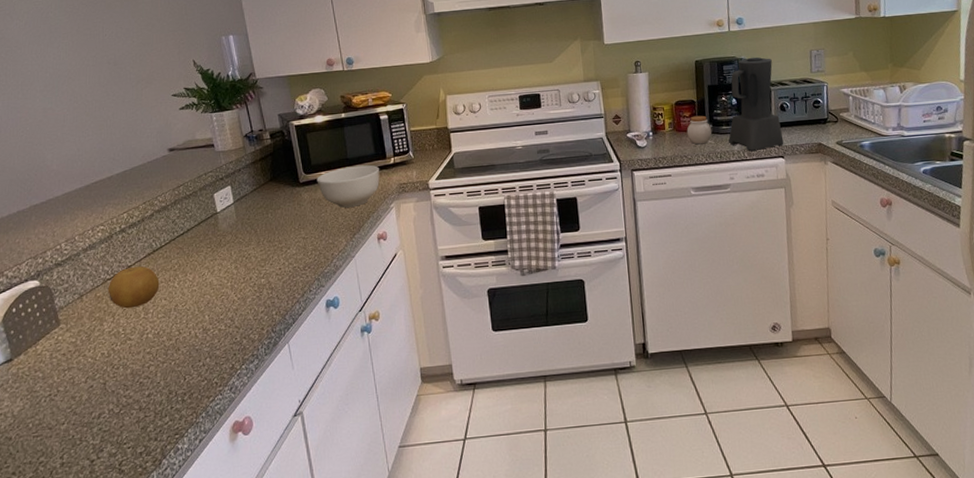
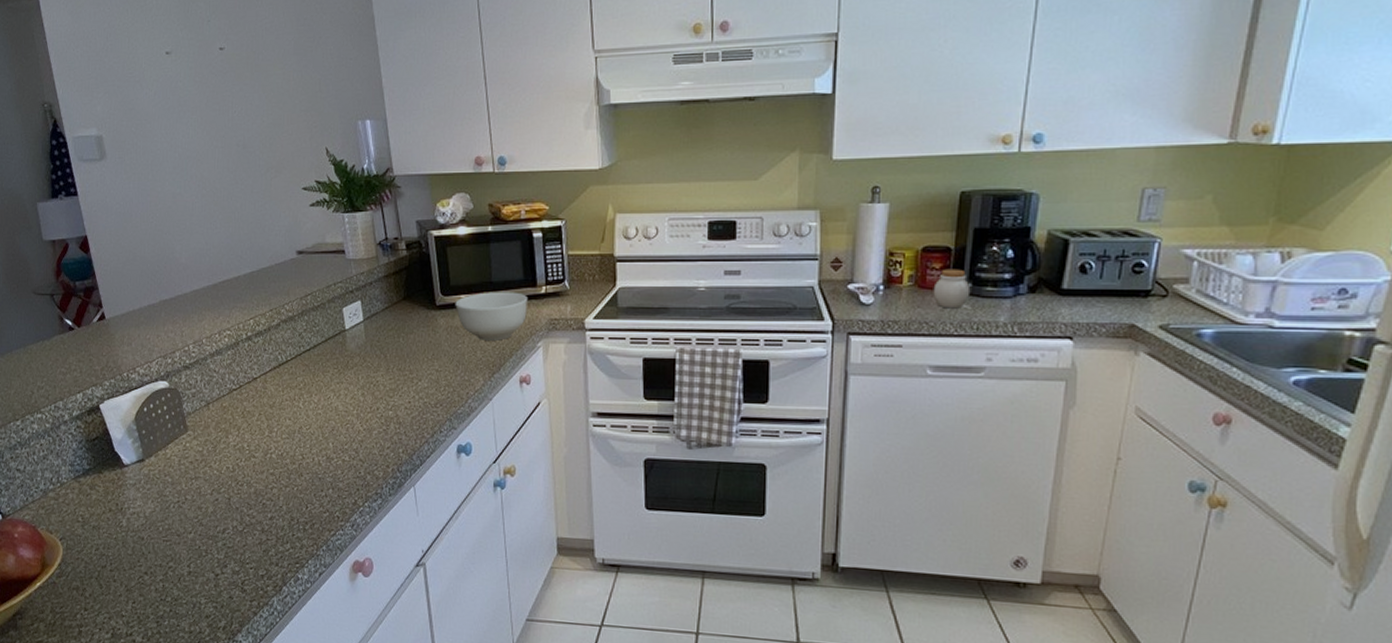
fruit: present [107,266,160,309] -> none [233,380,285,424]
blender: present [728,57,784,152] -> none [993,192,1078,326]

